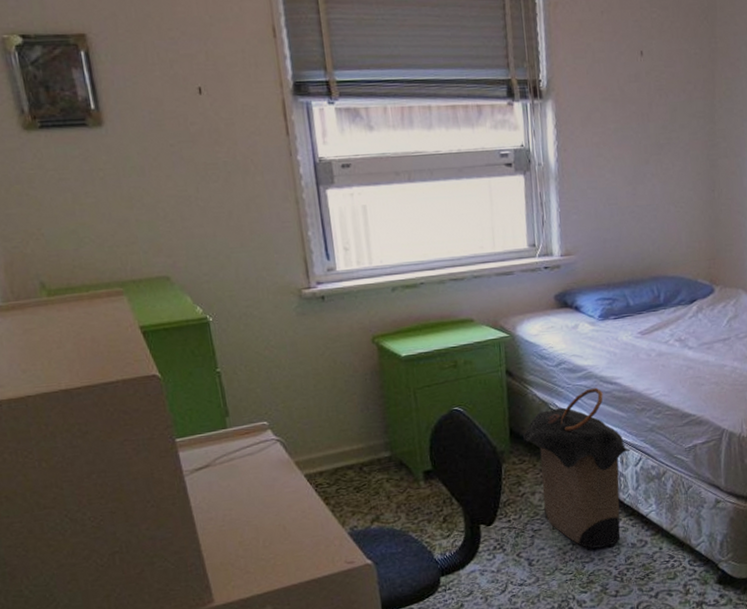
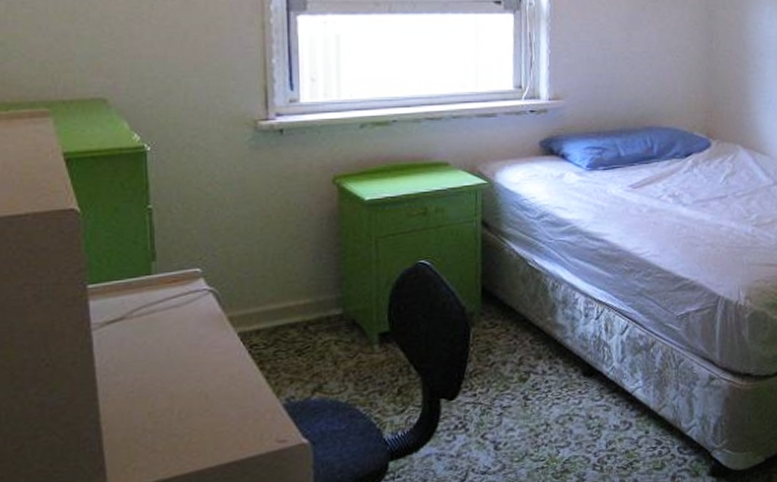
laundry hamper: present [523,387,631,549] -> none [497,244,617,431]

